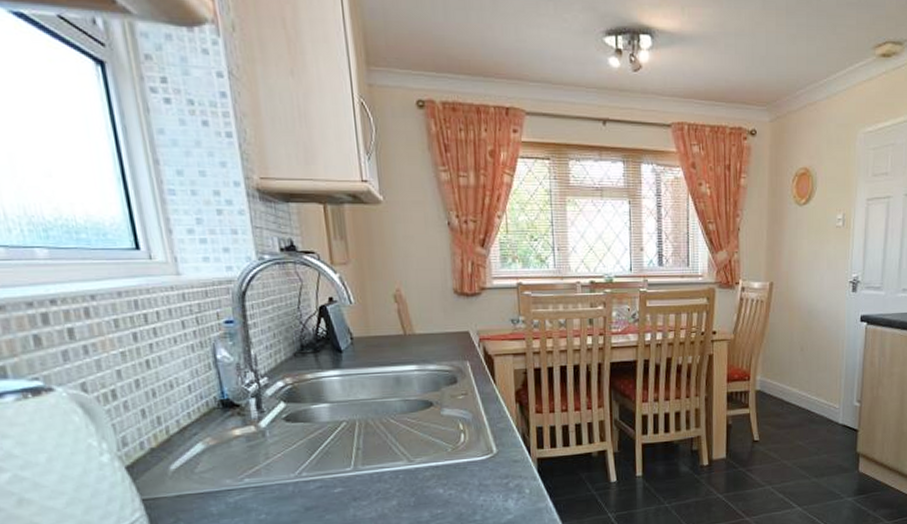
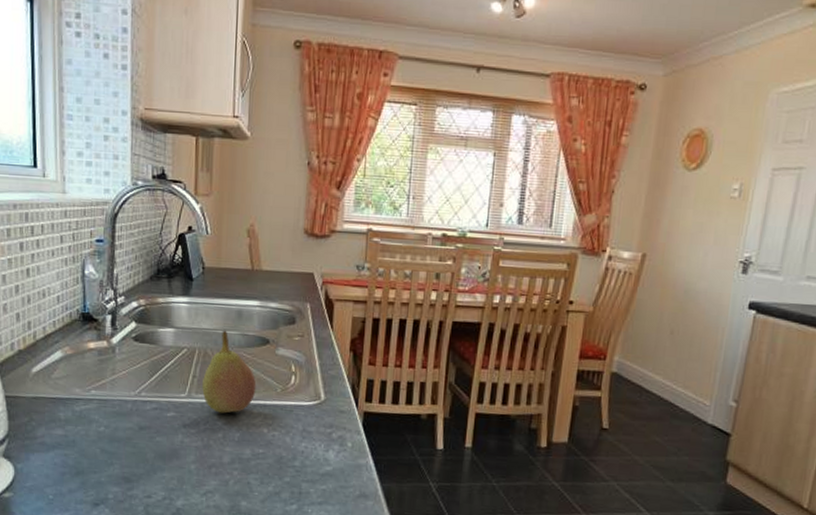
fruit: none [367,398,426,481] -> present [202,330,257,414]

